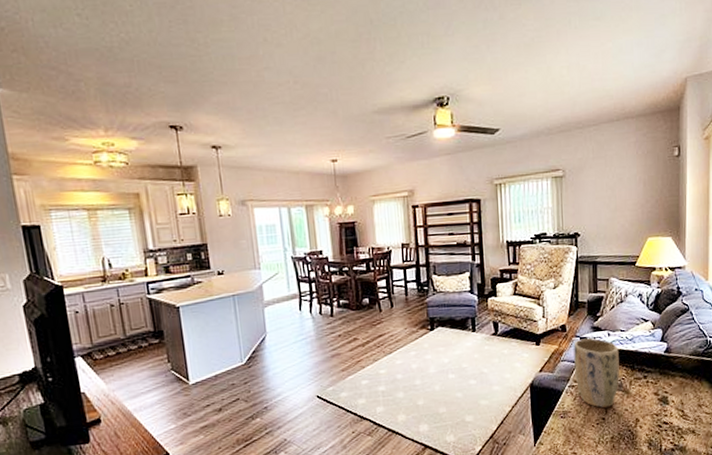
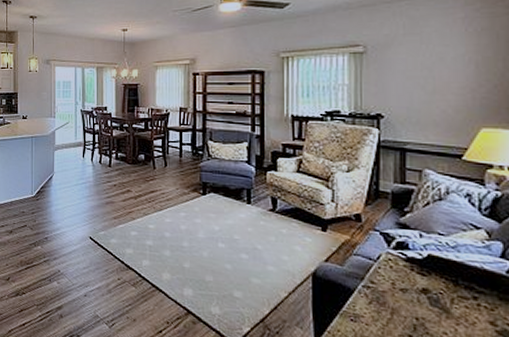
plant pot: present [574,338,620,408] -> none [371,234,436,324]

